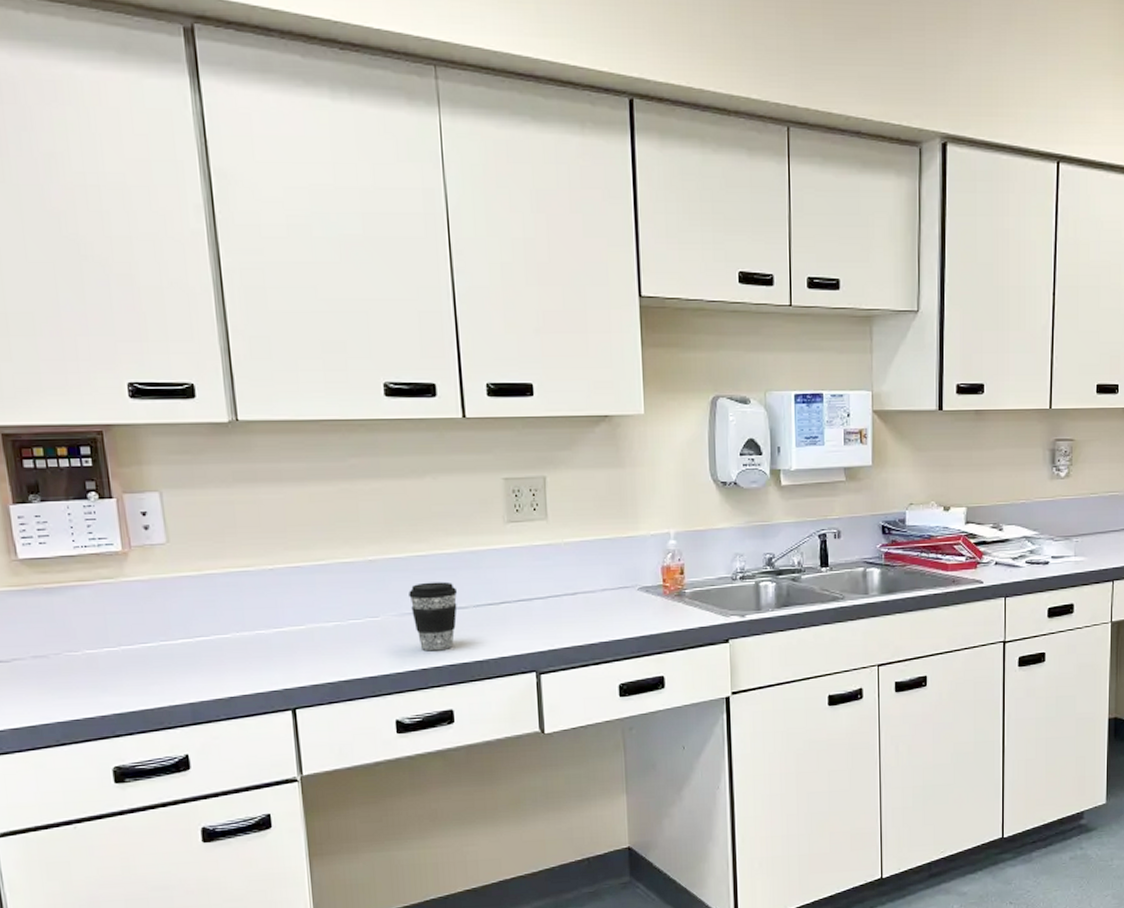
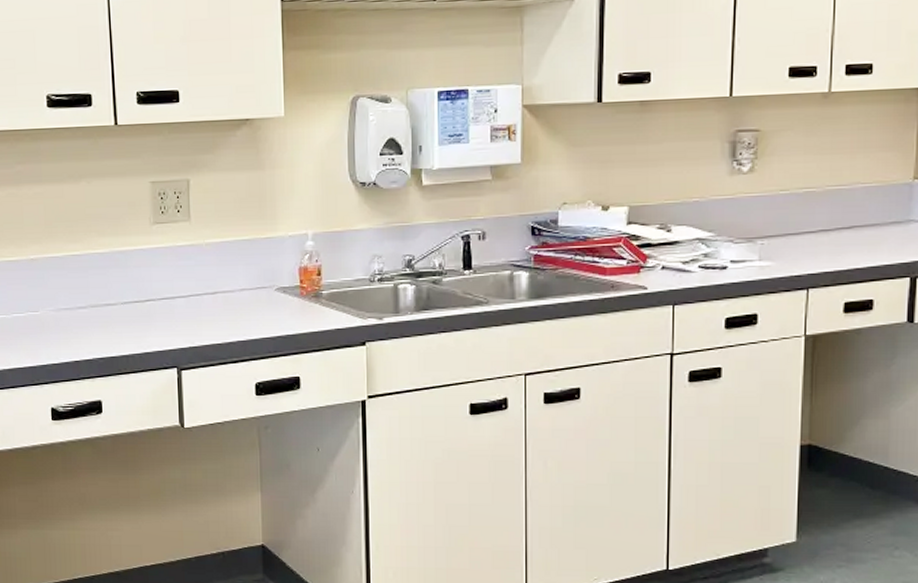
coffee cup: present [409,581,458,651] -> none [64,279,108,345]

